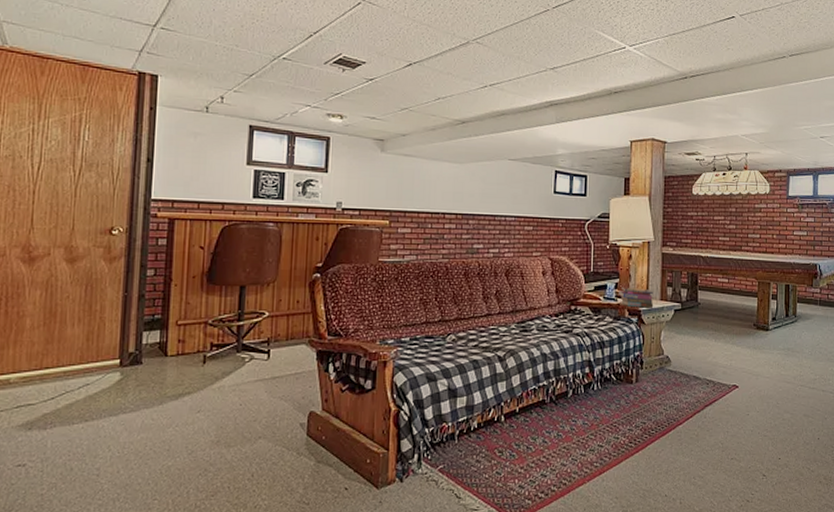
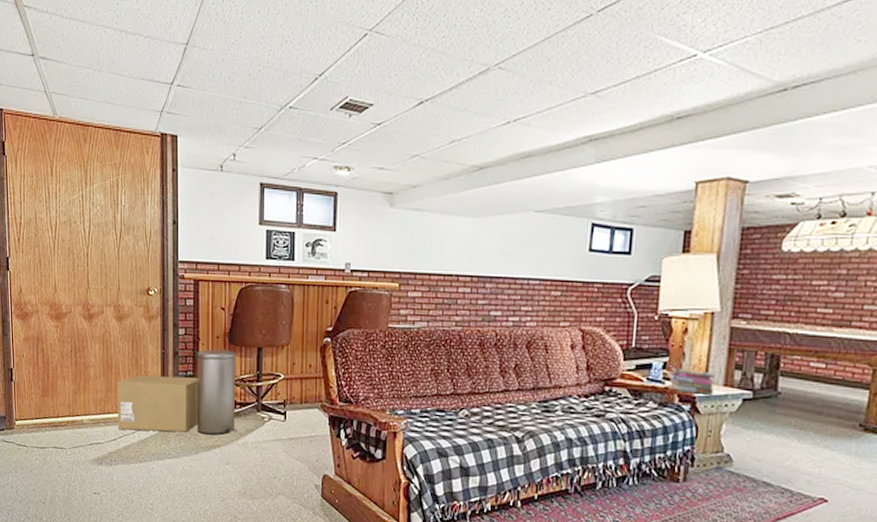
box: none [58,320,168,385] -> present [117,375,199,432]
pedal bin: none [164,290,215,382] -> present [195,349,237,435]

